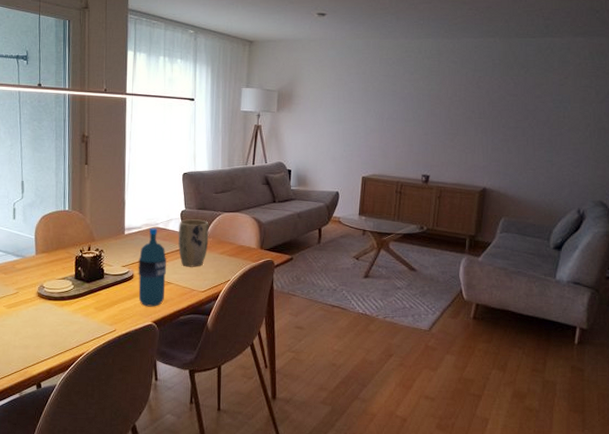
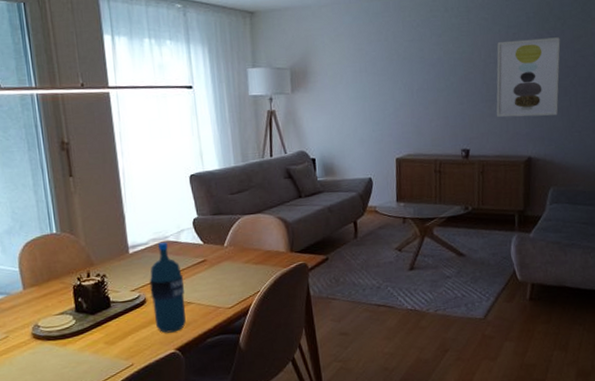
plant pot: present [178,219,209,267] -> none [192,226,230,283]
wall art: none [457,82,522,153] -> present [496,37,561,117]

